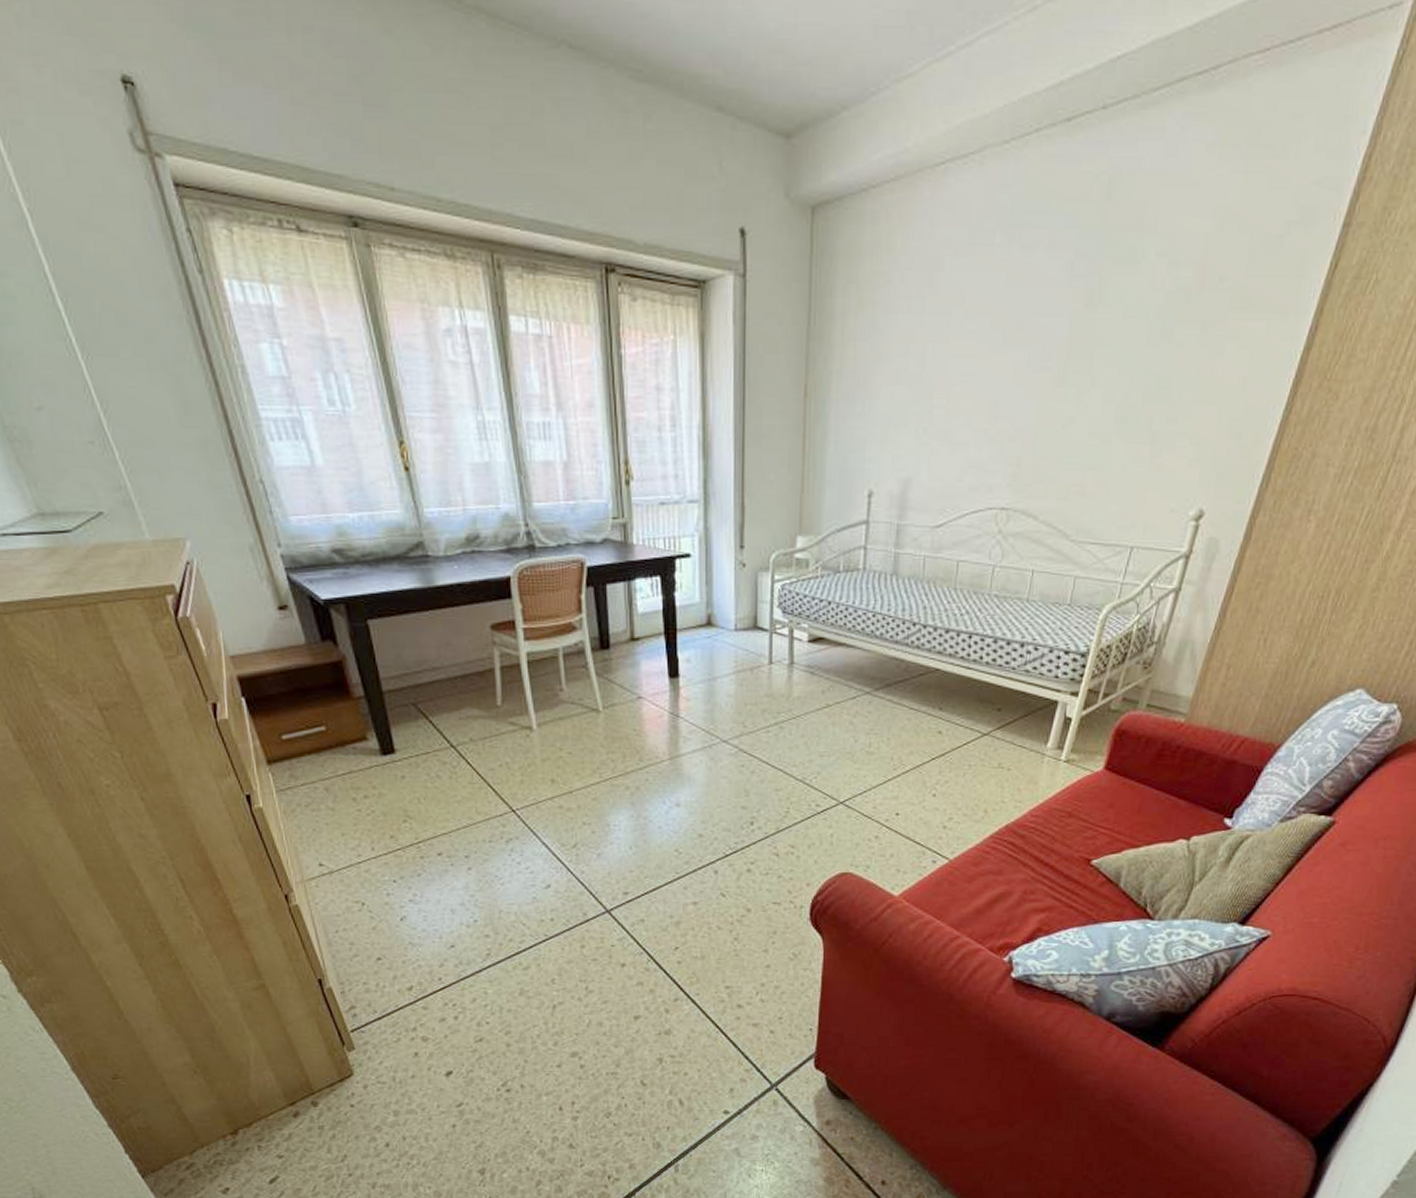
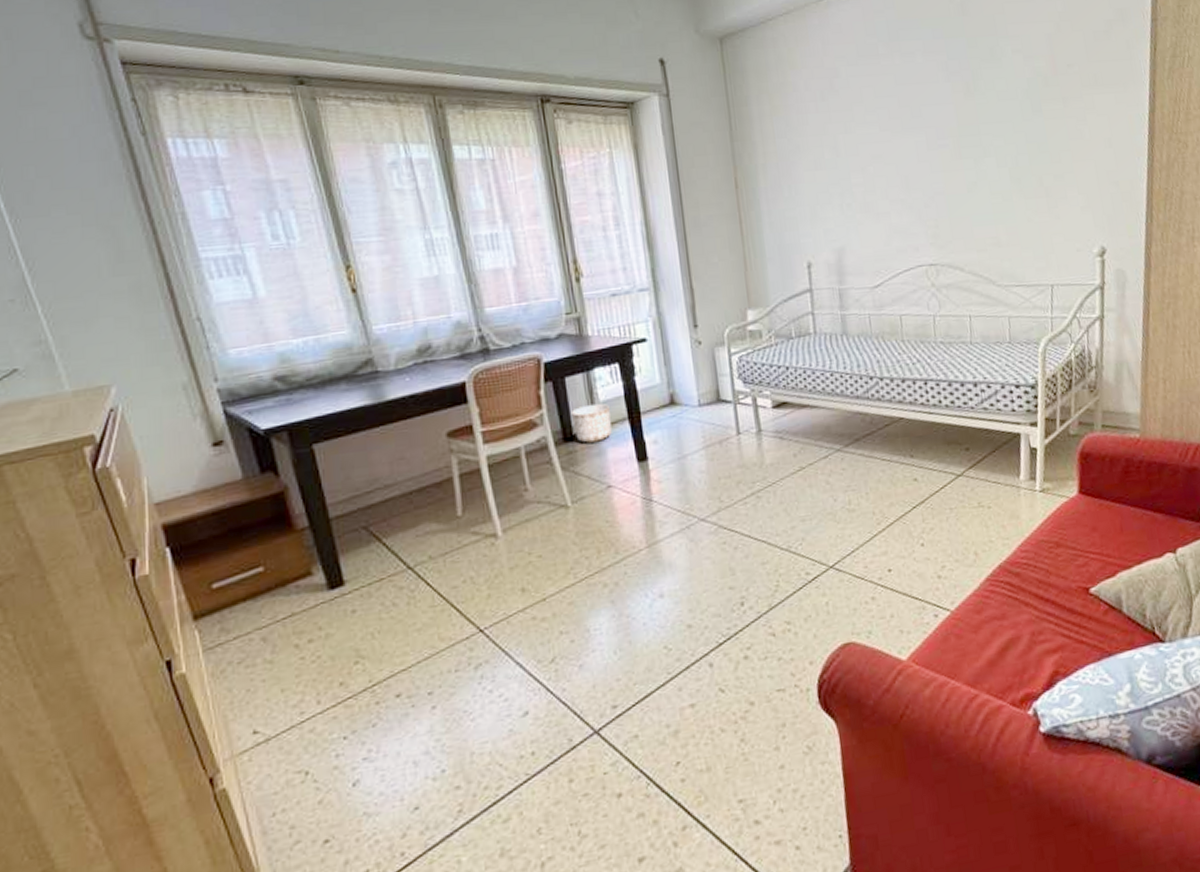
planter: none [609,614,647,653] -> present [570,403,612,443]

